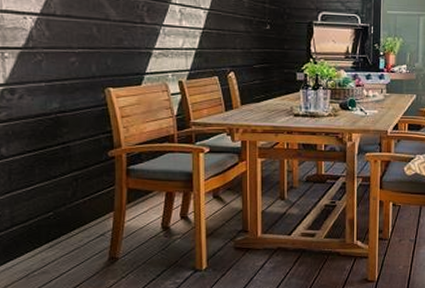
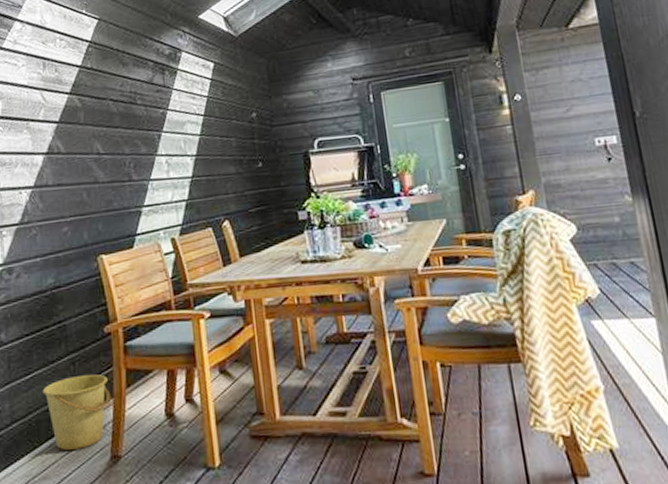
bucket: none [44,190,112,251] -> present [42,374,112,450]

